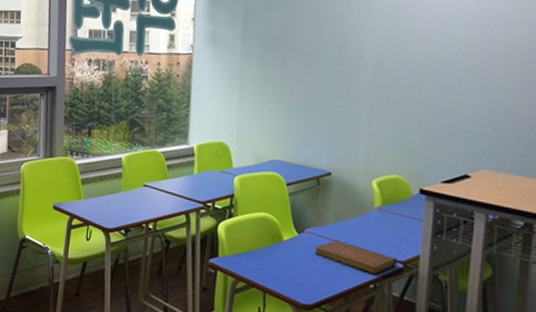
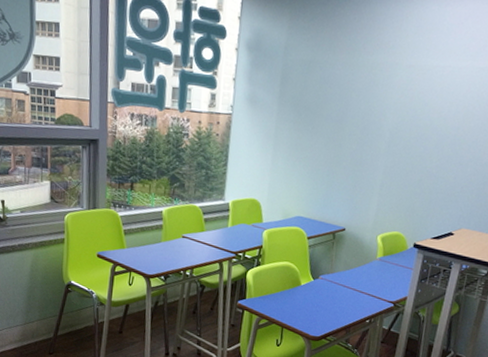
notebook: present [314,240,398,274] -> none [325,285,390,312]

